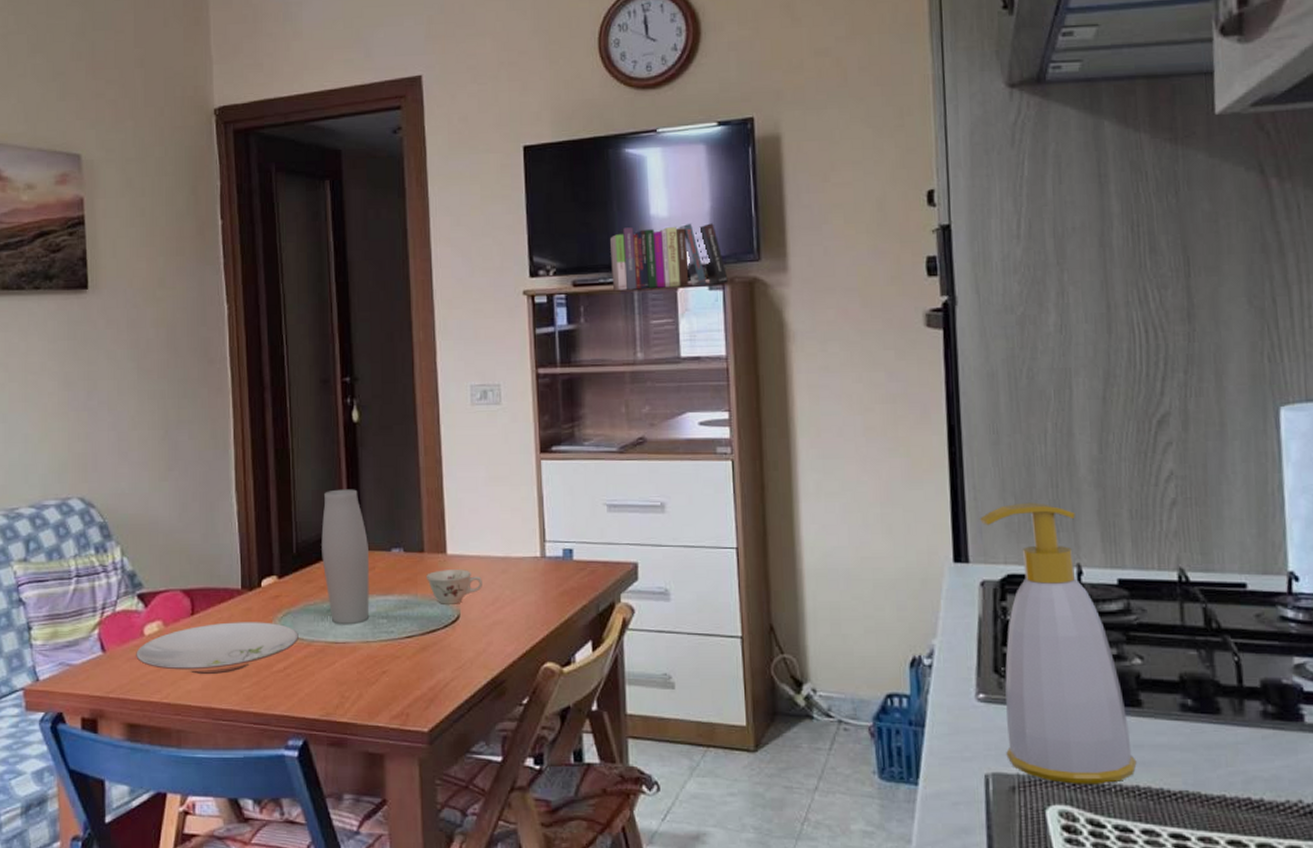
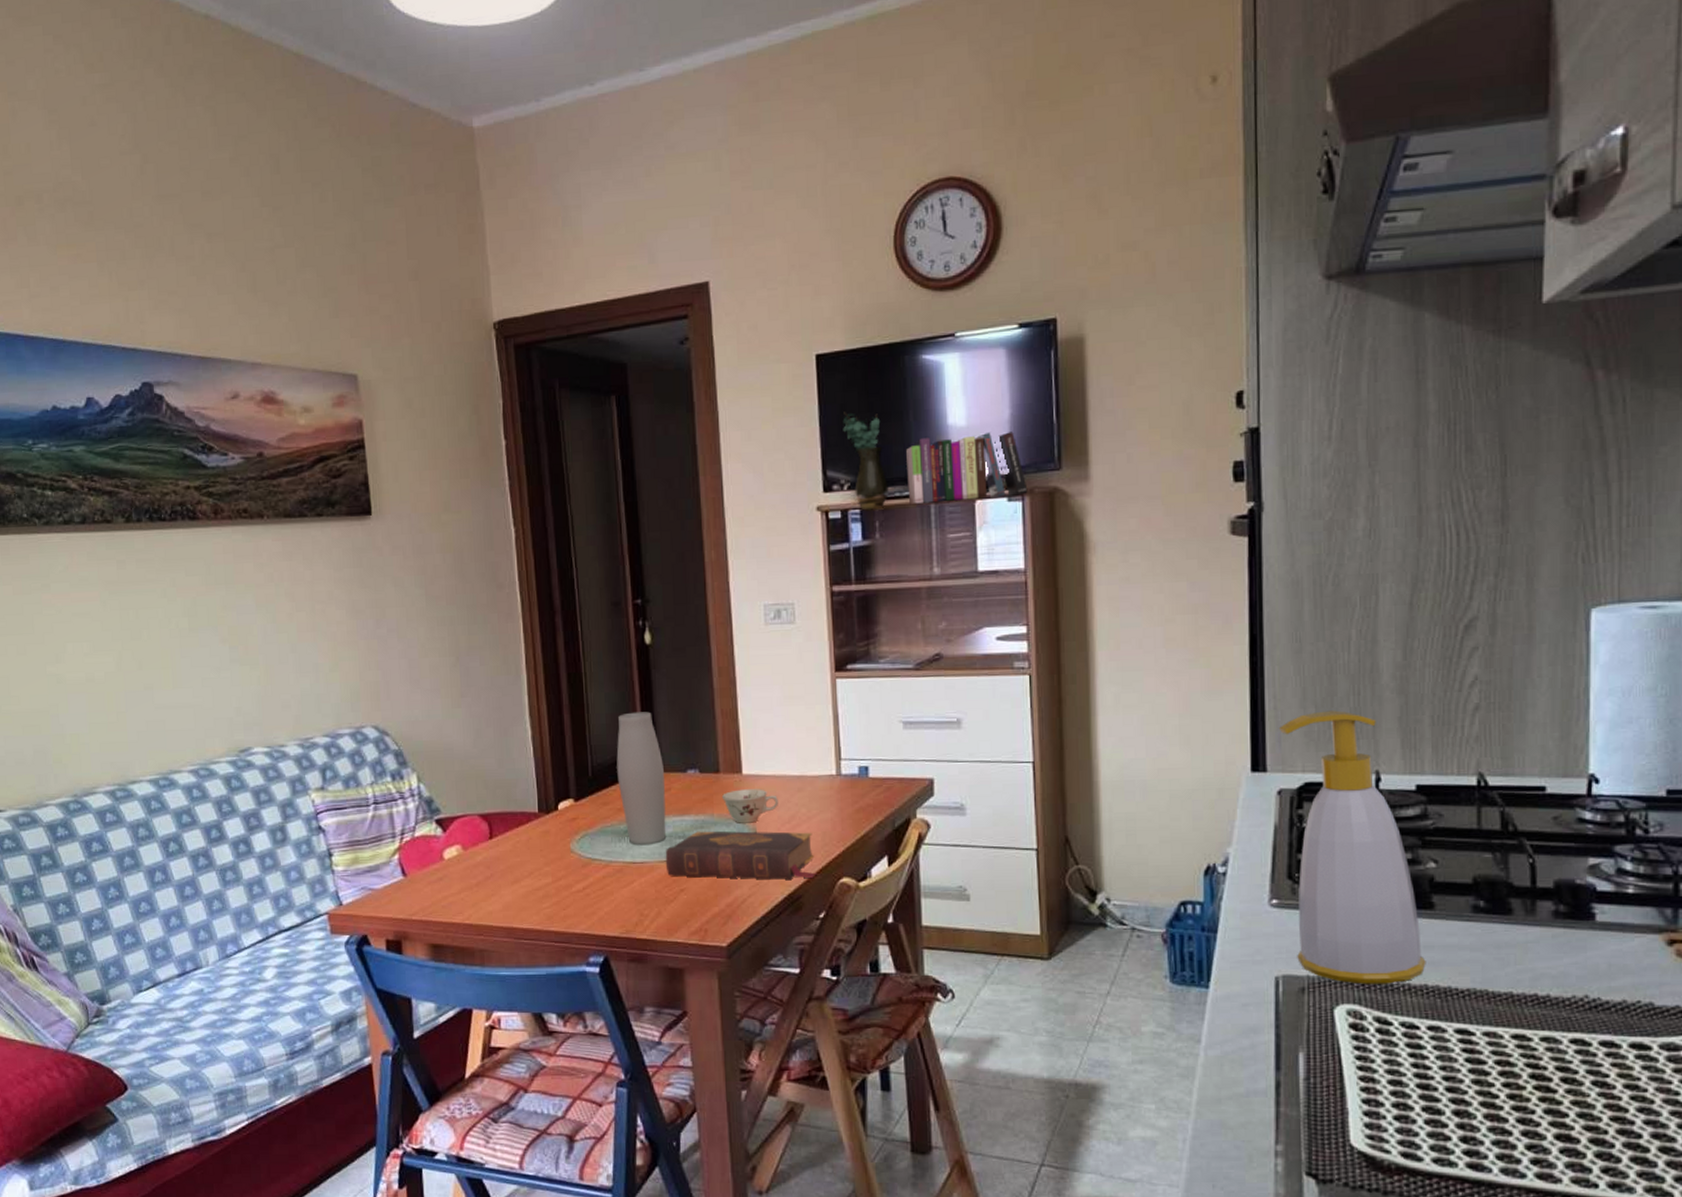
plate: present [136,622,299,674] -> none [436,844,597,895]
book: none [367,611,520,663] -> present [665,831,817,880]
vase: none [549,200,593,294] -> present [842,411,889,509]

